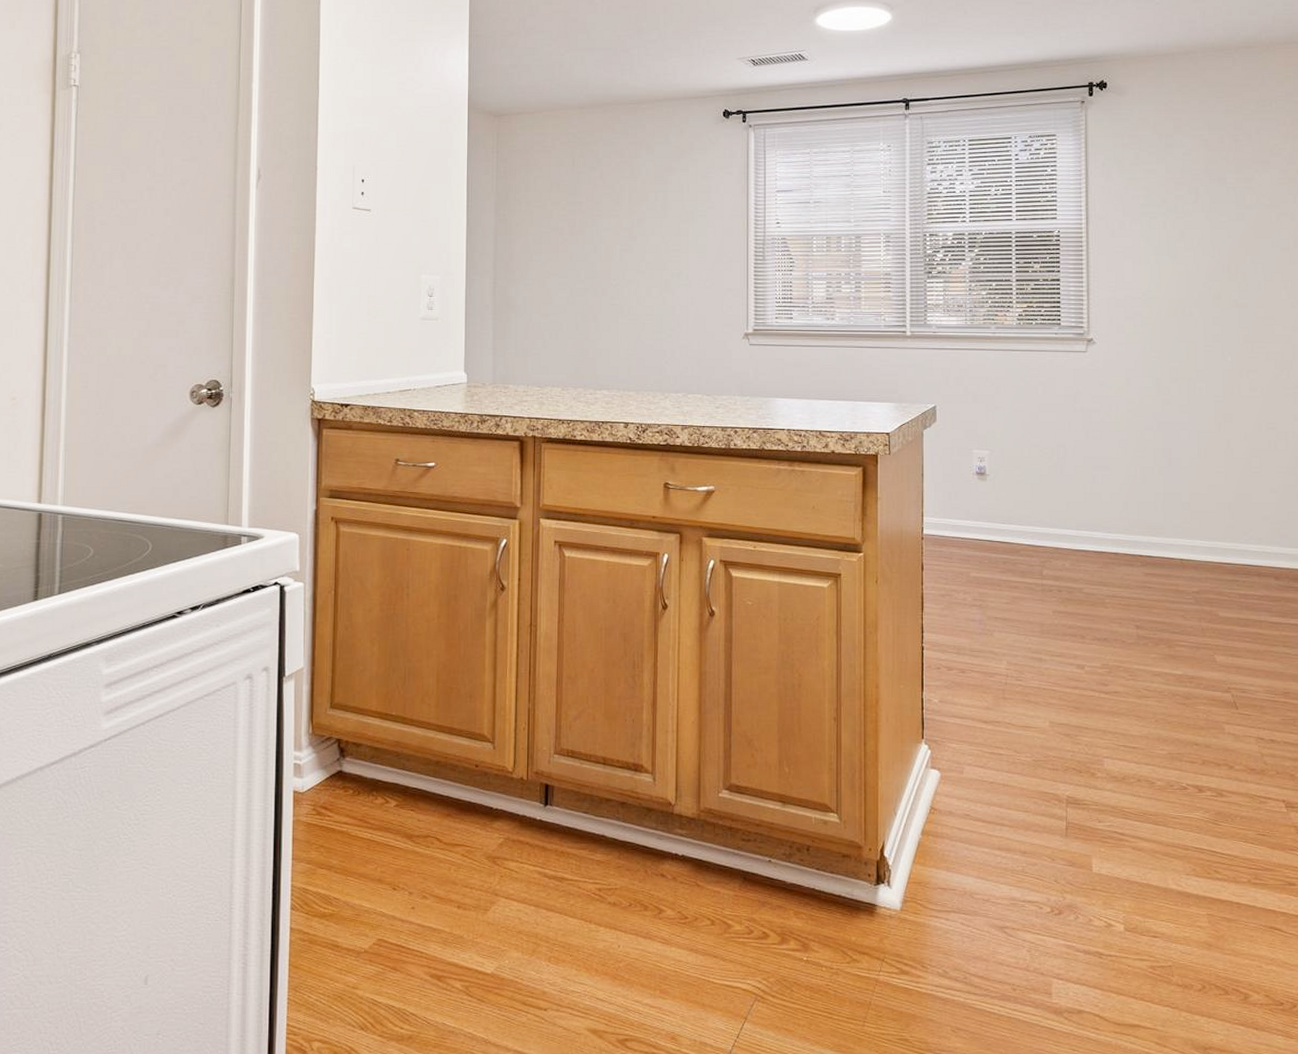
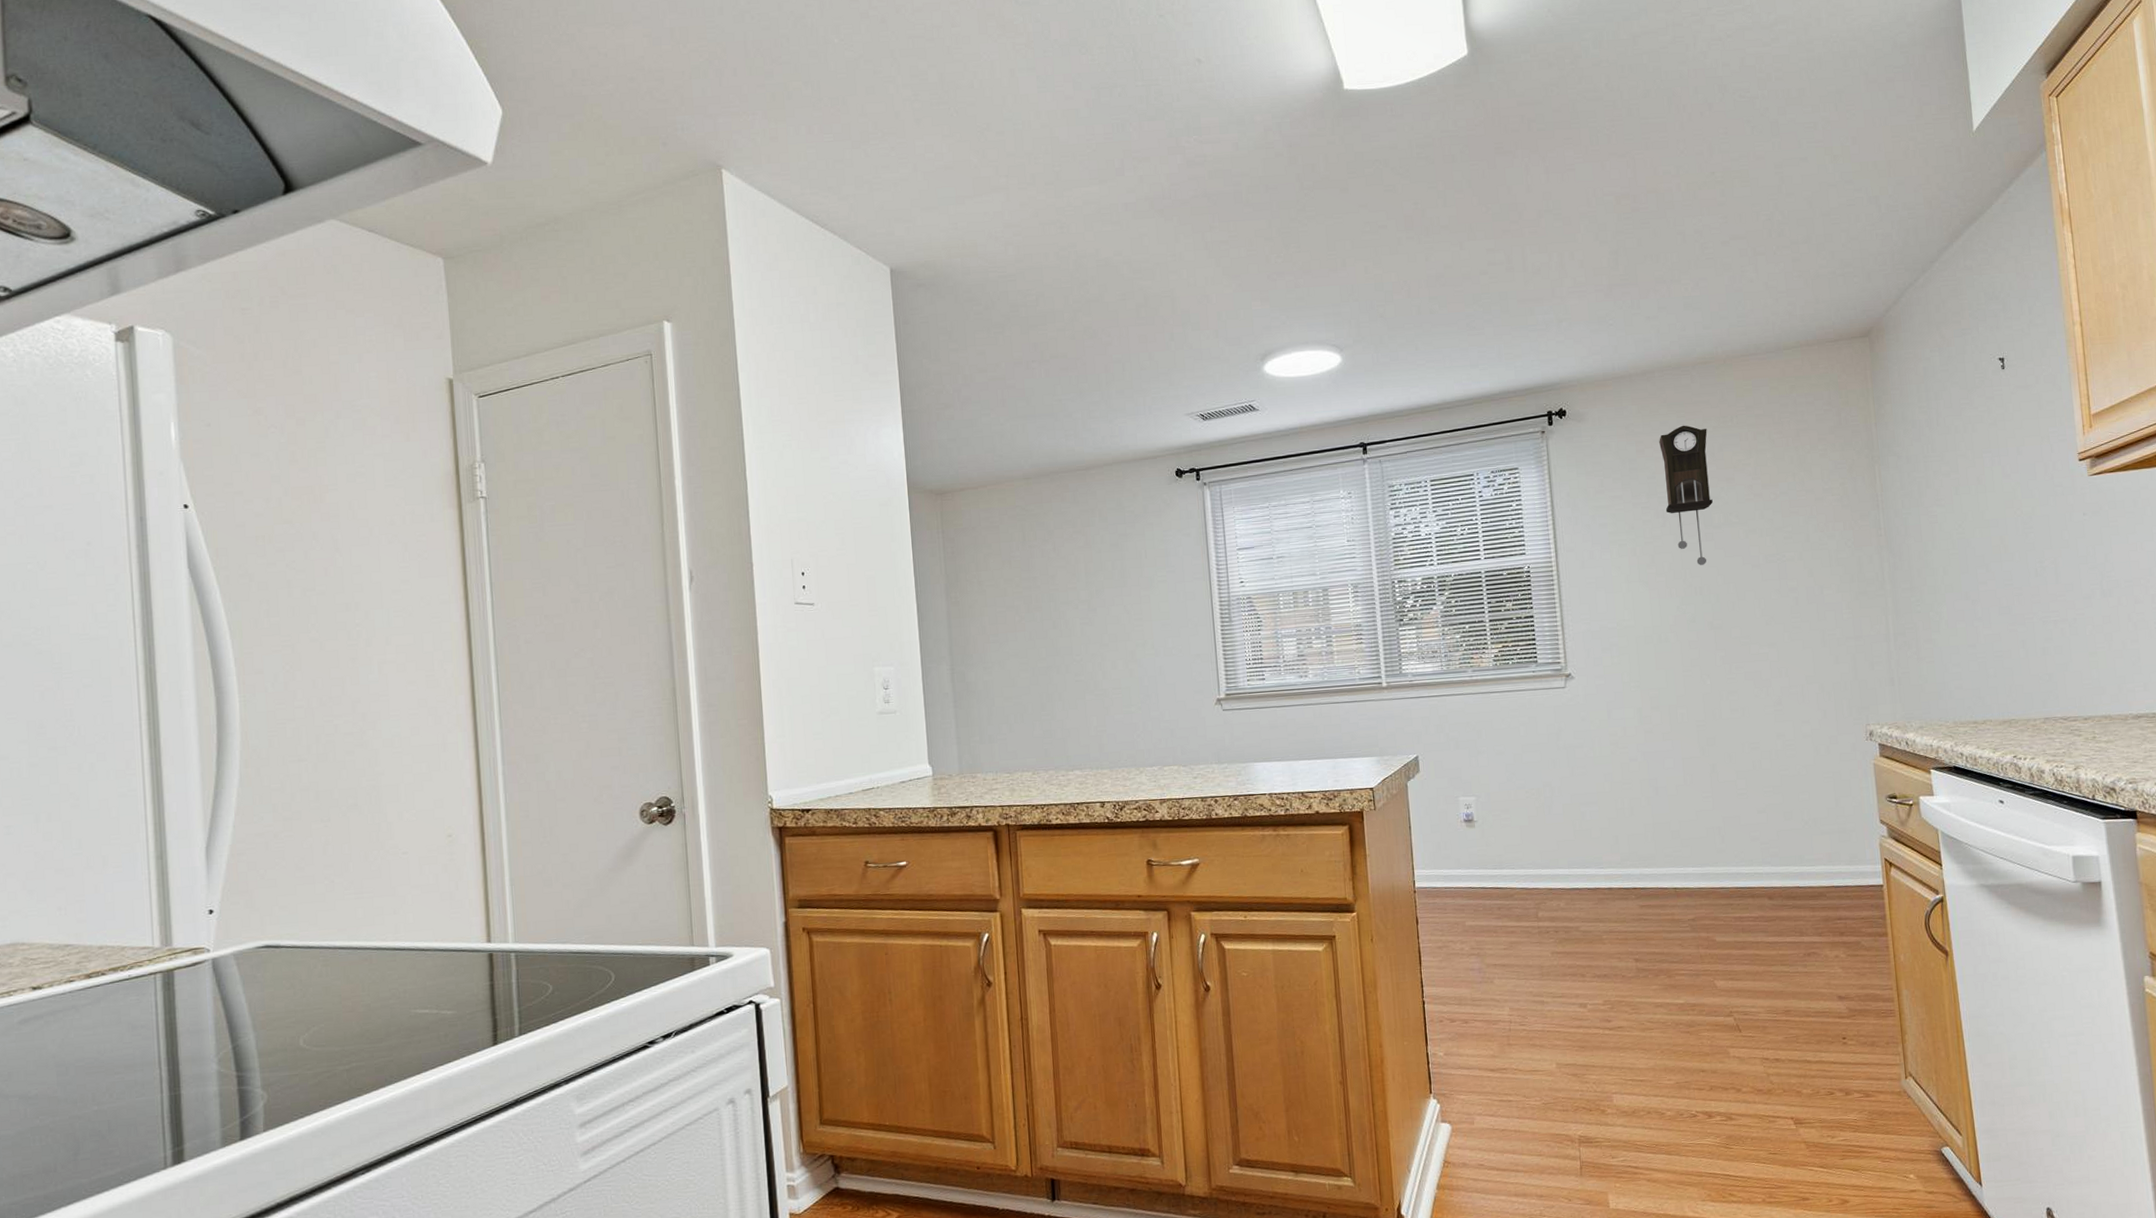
pendulum clock: none [1197,106,1246,244] -> present [1659,425,1713,565]

